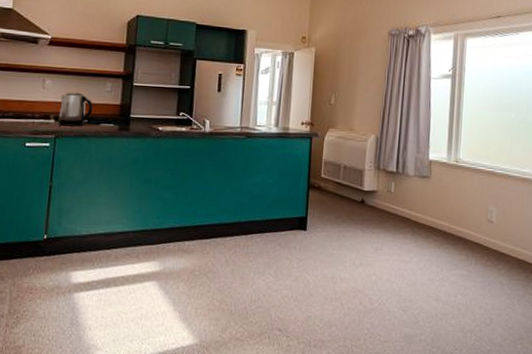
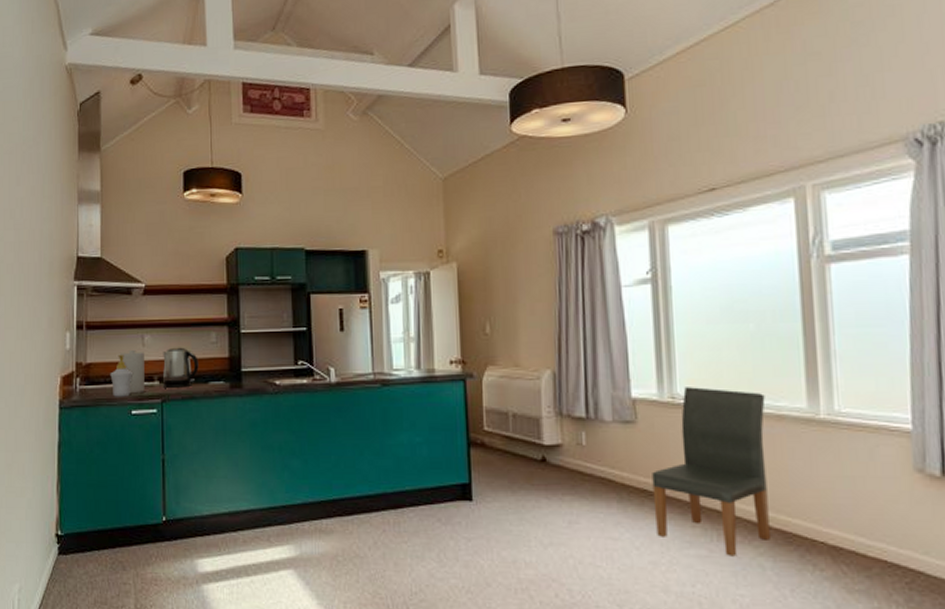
soap bottle: none [9,93,32,132] -> present [110,354,134,398]
paper towel holder: none [19,90,44,129] -> present [119,349,145,394]
dining chair: none [435,154,516,276] -> present [652,387,770,557]

